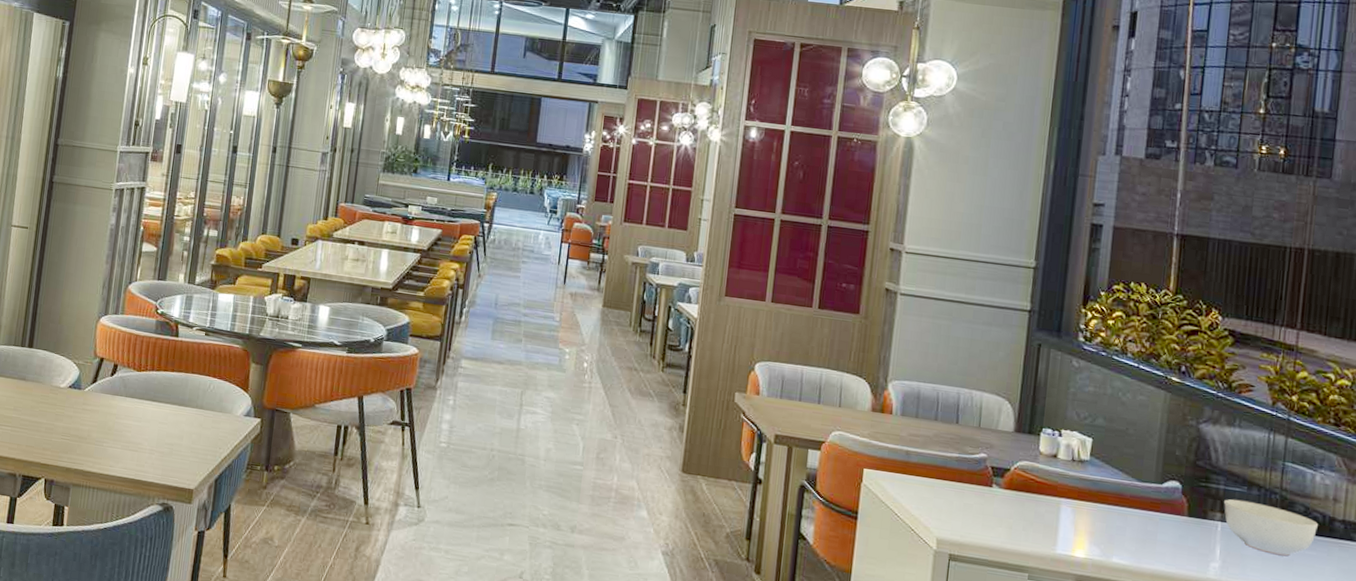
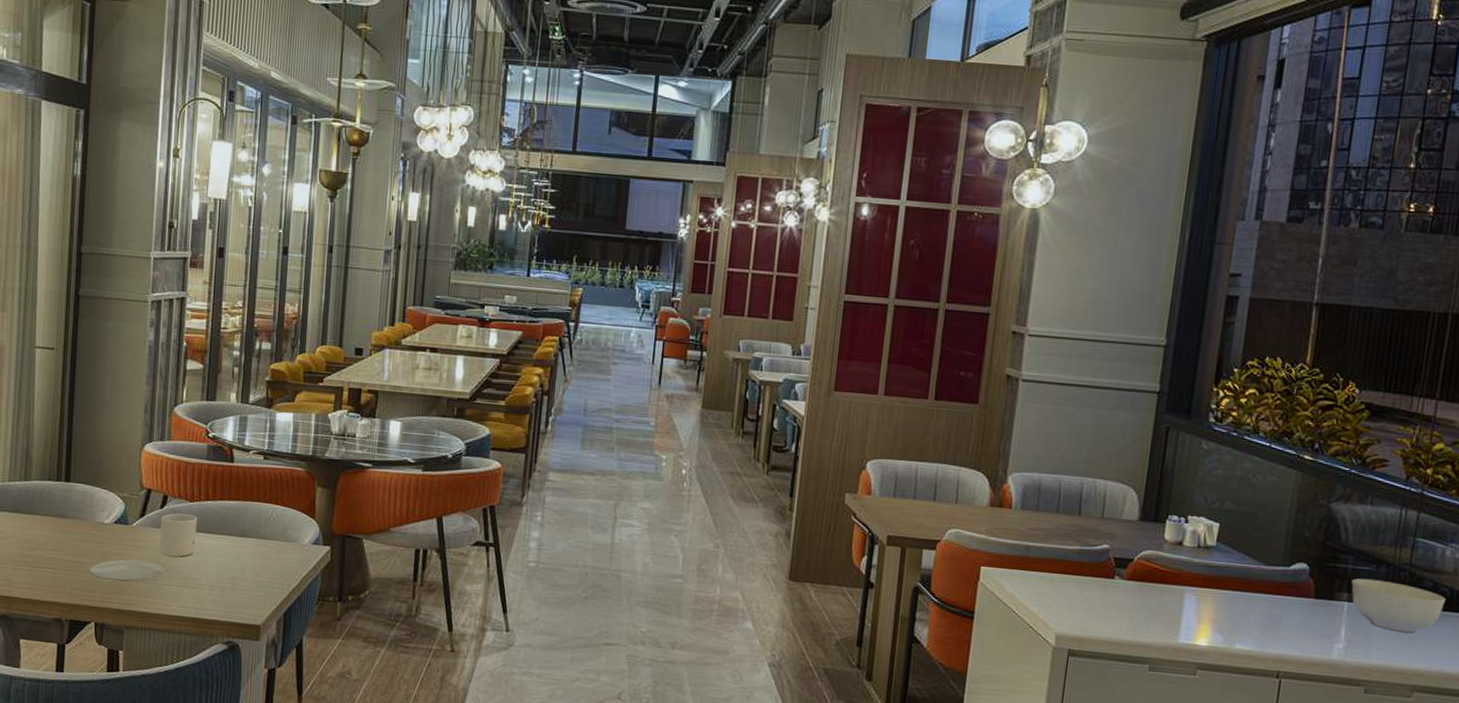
plate: none [44,421,112,443] -> present [89,559,166,582]
mug: none [107,381,144,422] -> present [159,513,198,557]

